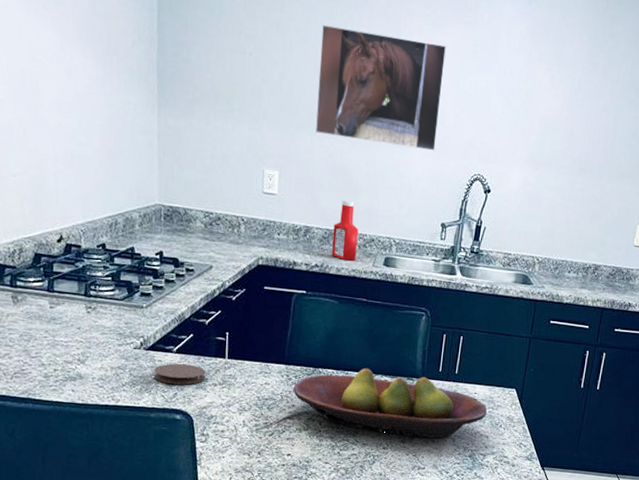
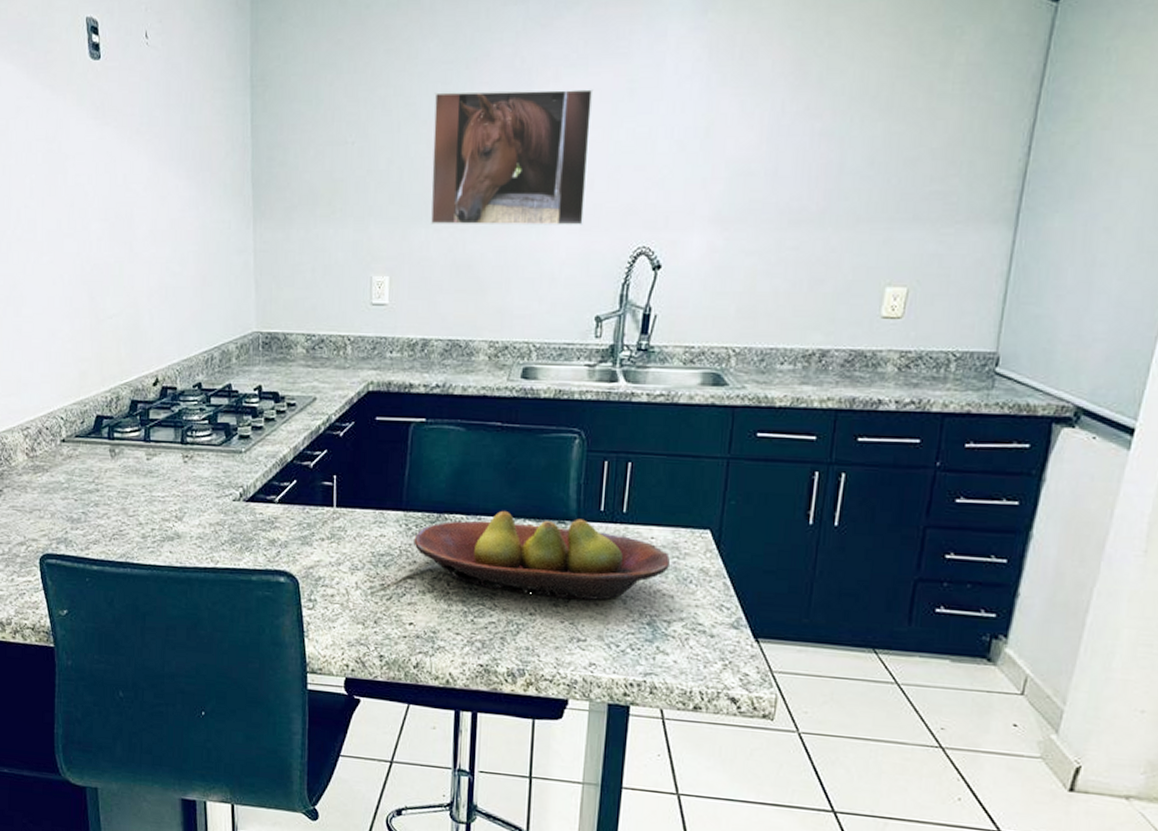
coaster: present [153,363,206,385] -> none [254,515,312,541]
ketchup bottle: present [331,201,359,261] -> none [455,302,488,376]

